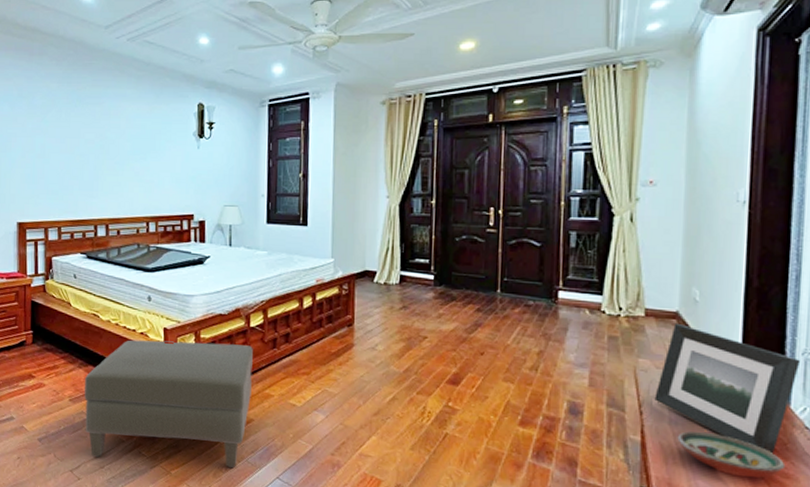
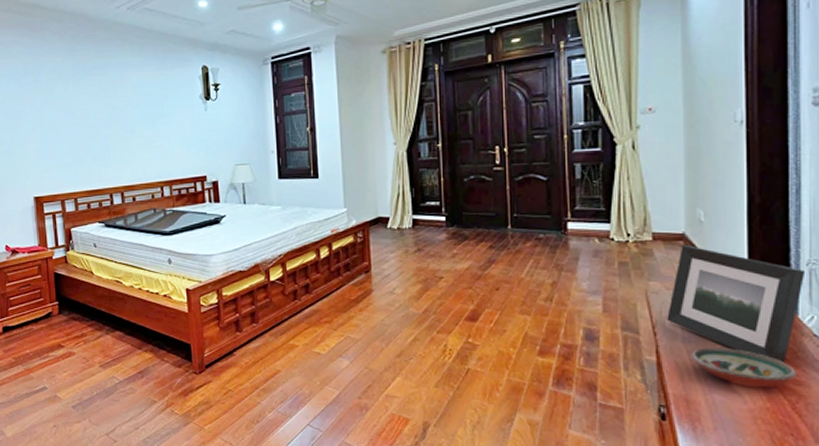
ottoman: present [85,339,253,469] -> none [113,299,277,419]

